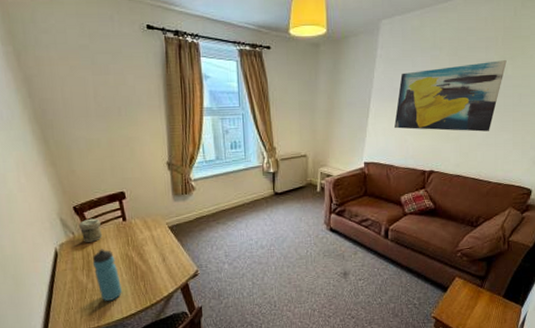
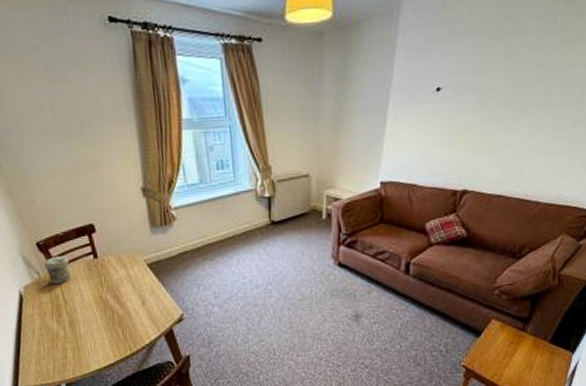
water bottle: present [92,249,122,301] -> none [61,291,98,350]
wall art: present [394,60,507,132] -> none [419,44,567,140]

